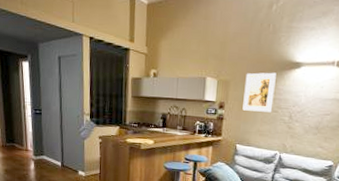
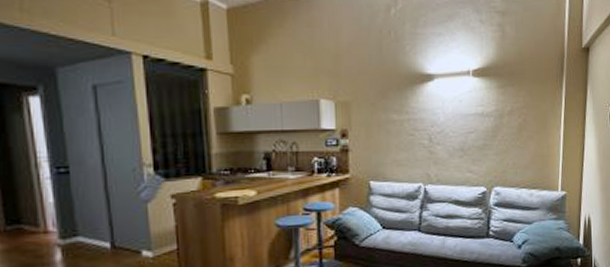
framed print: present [242,72,277,113] -> none [370,88,408,137]

